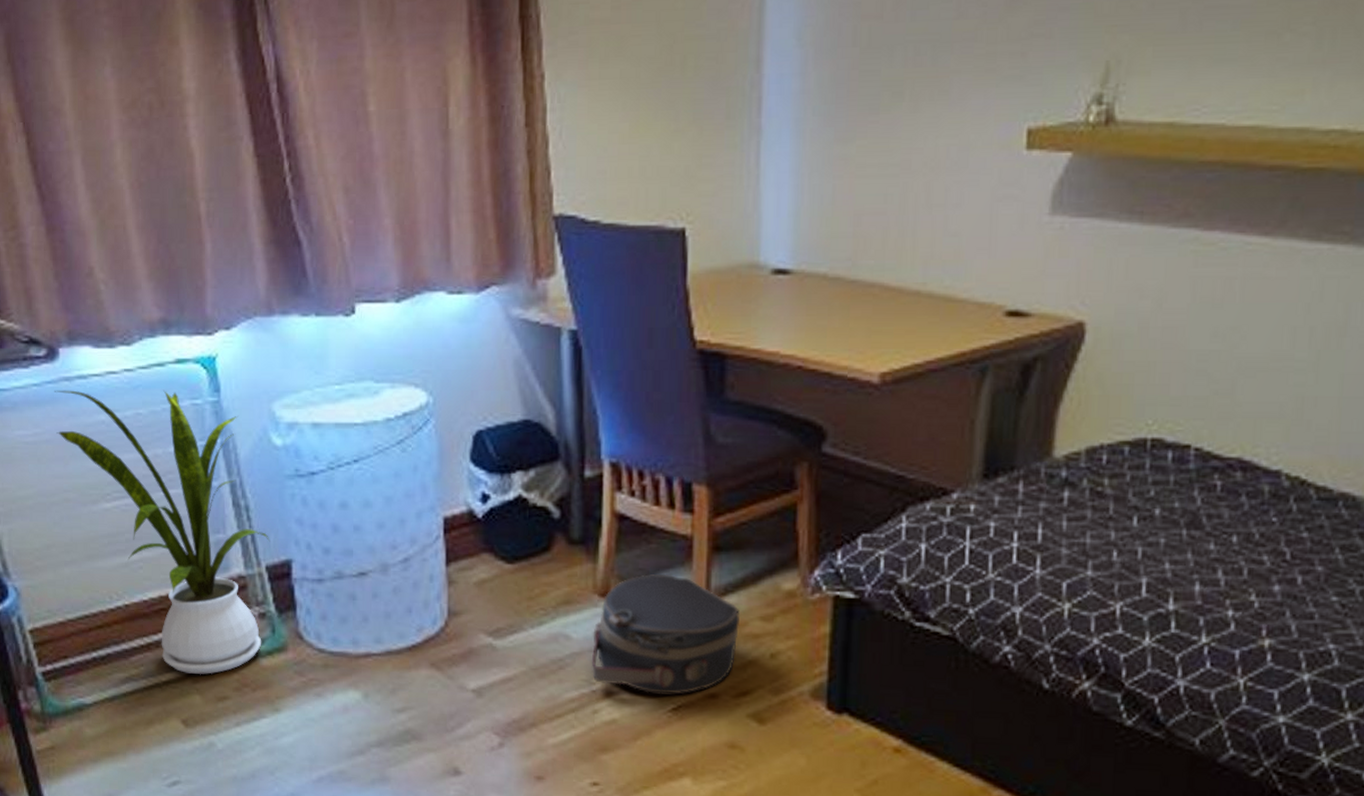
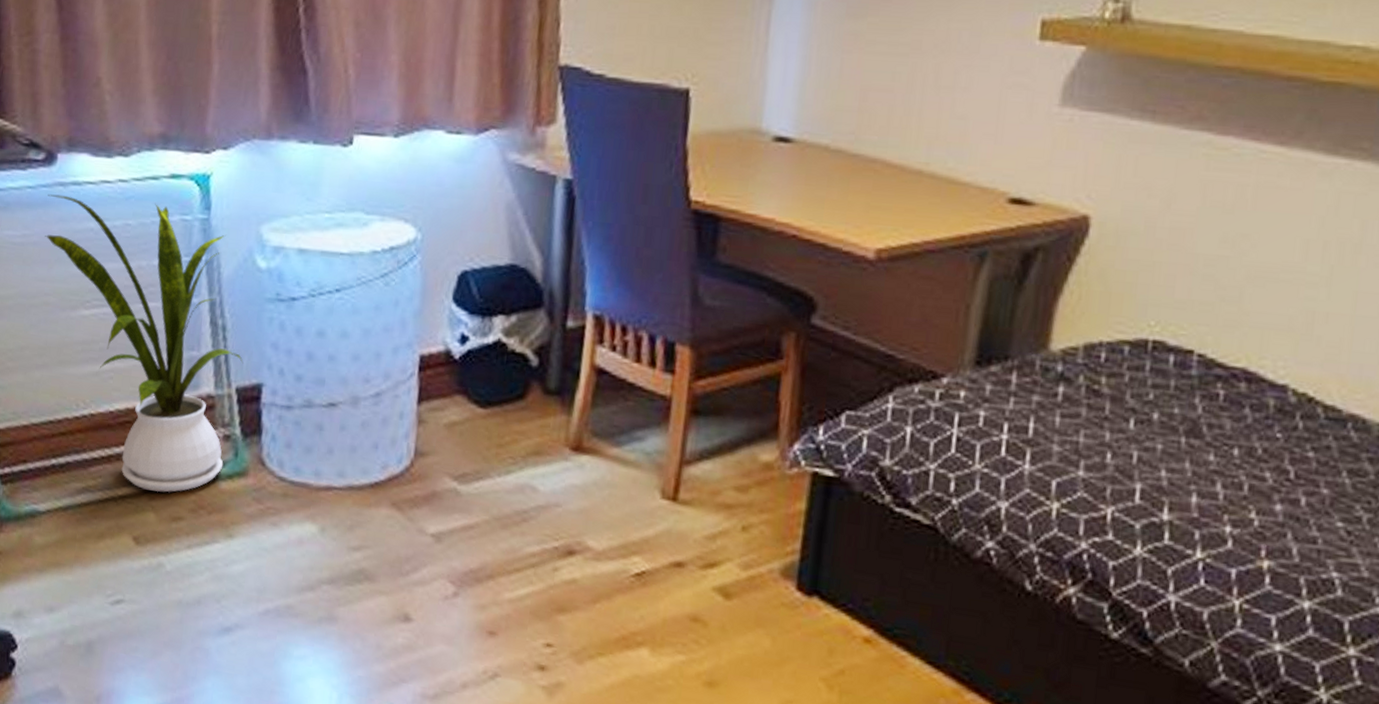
hat box: present [592,573,740,695] -> none [556,431,714,559]

